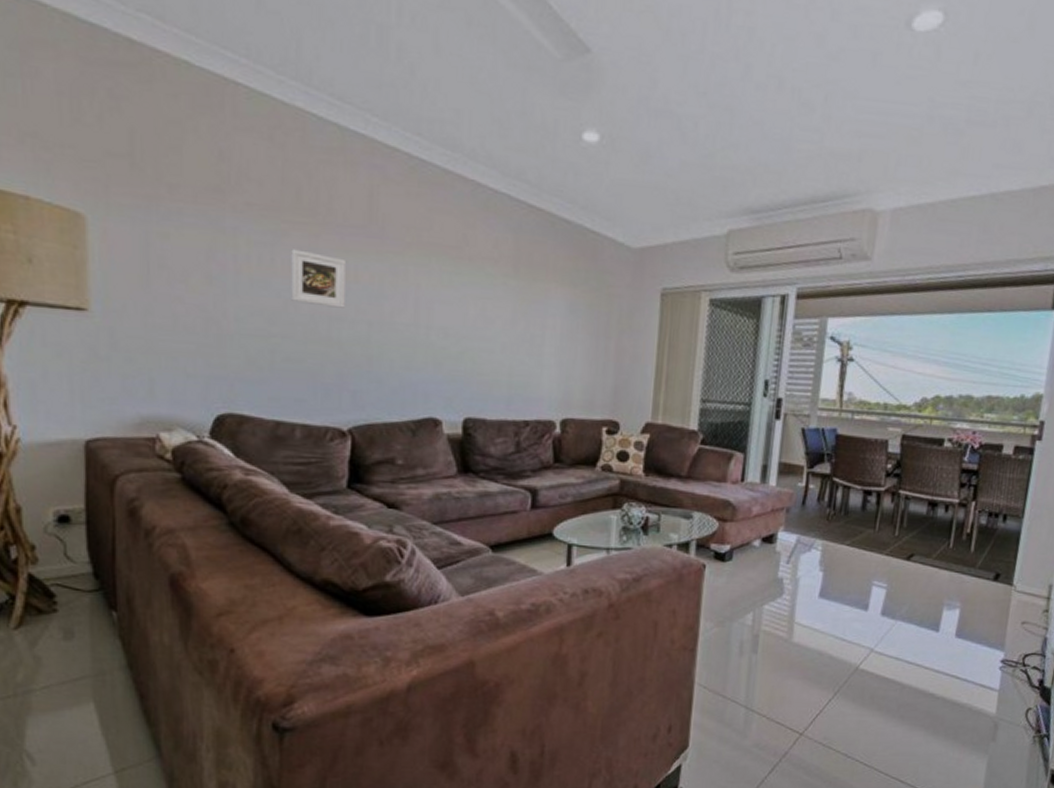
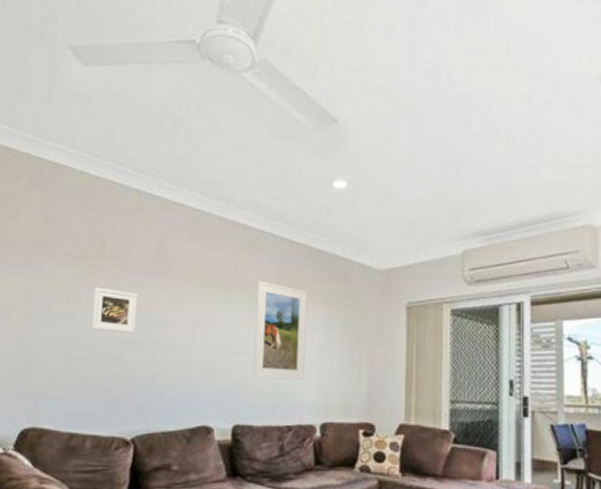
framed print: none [485,252,549,371] -> present [252,280,307,380]

